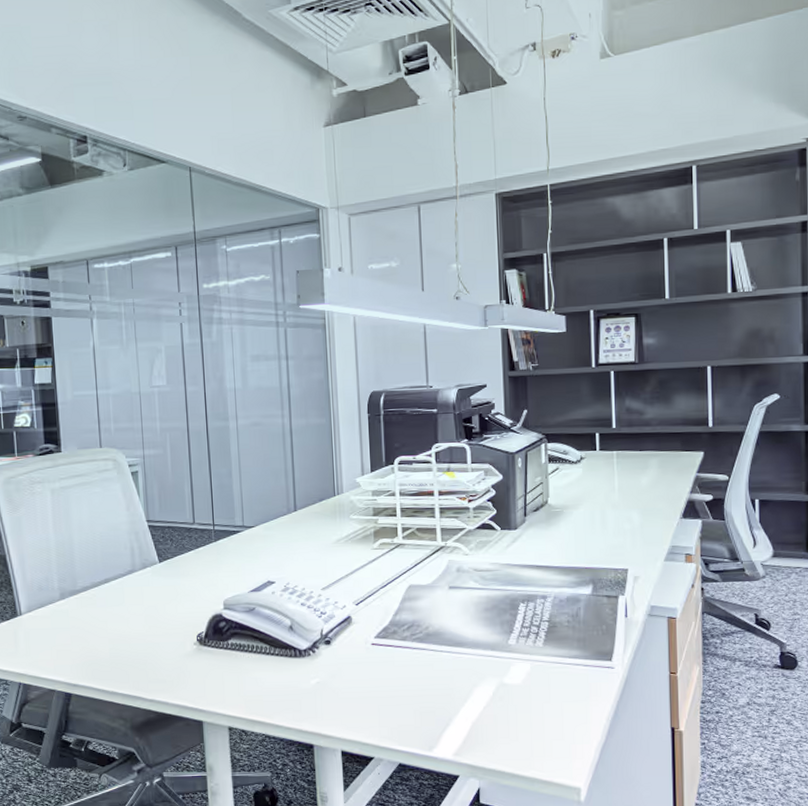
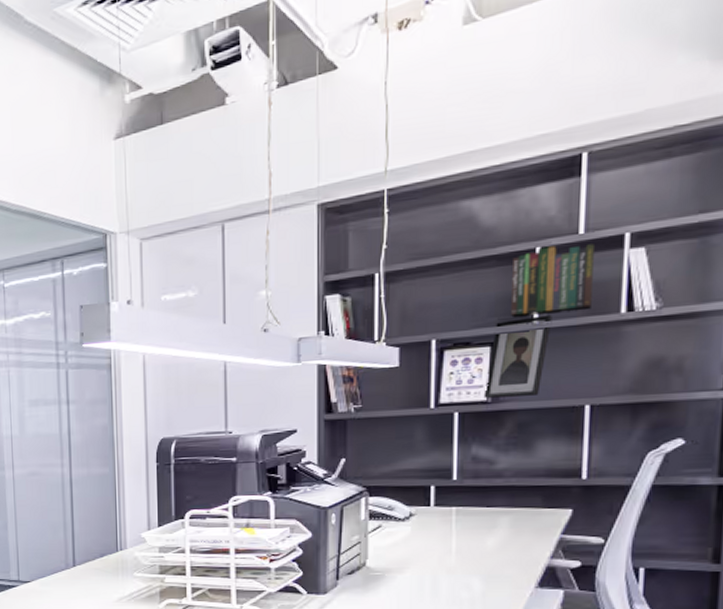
picture frame: none [632,293,679,360] -> present [483,315,552,398]
books: none [647,237,707,294] -> present [510,244,596,318]

